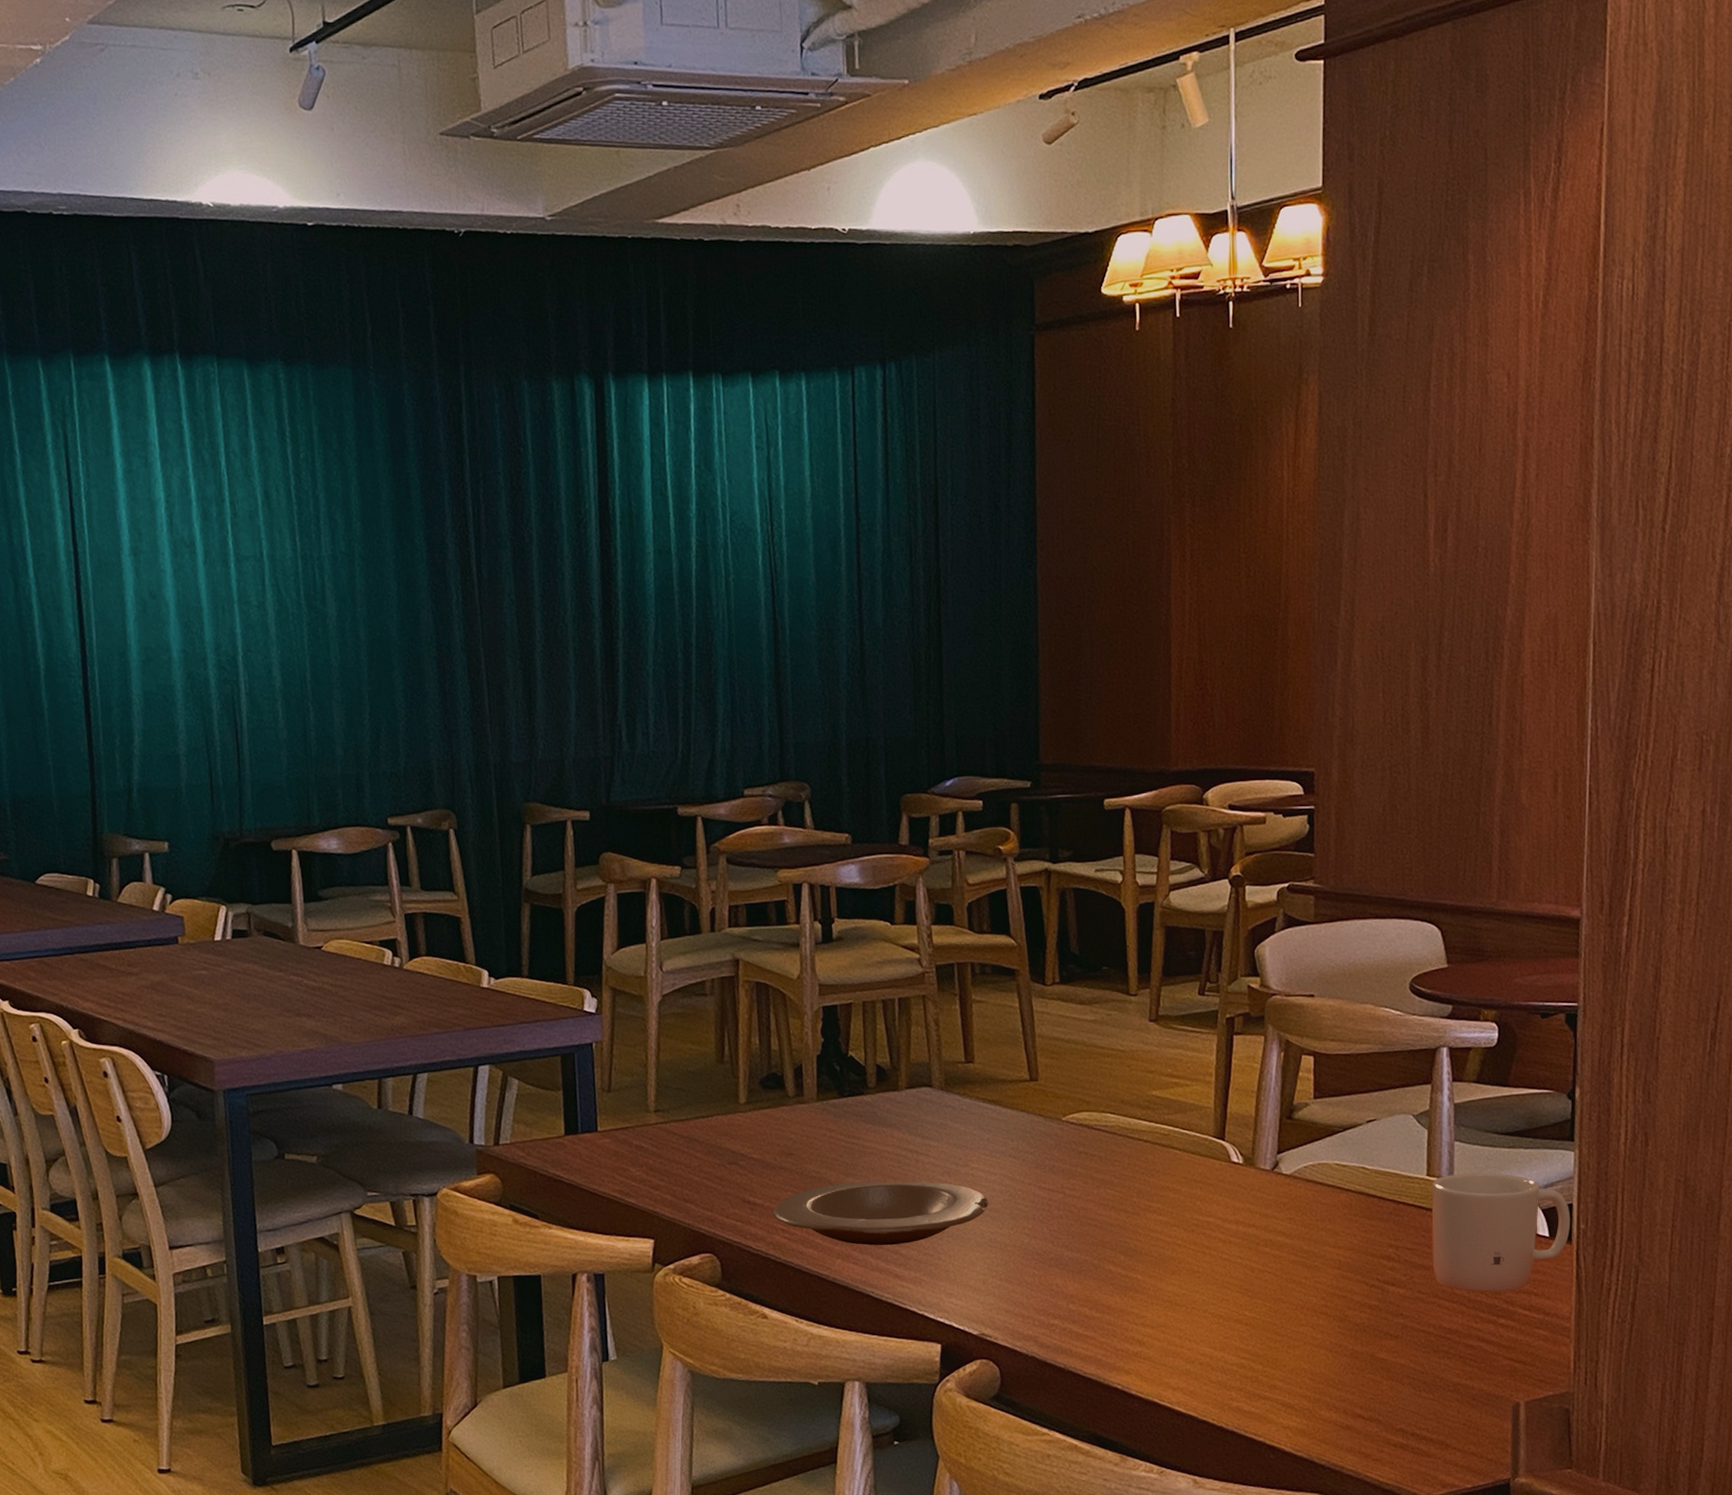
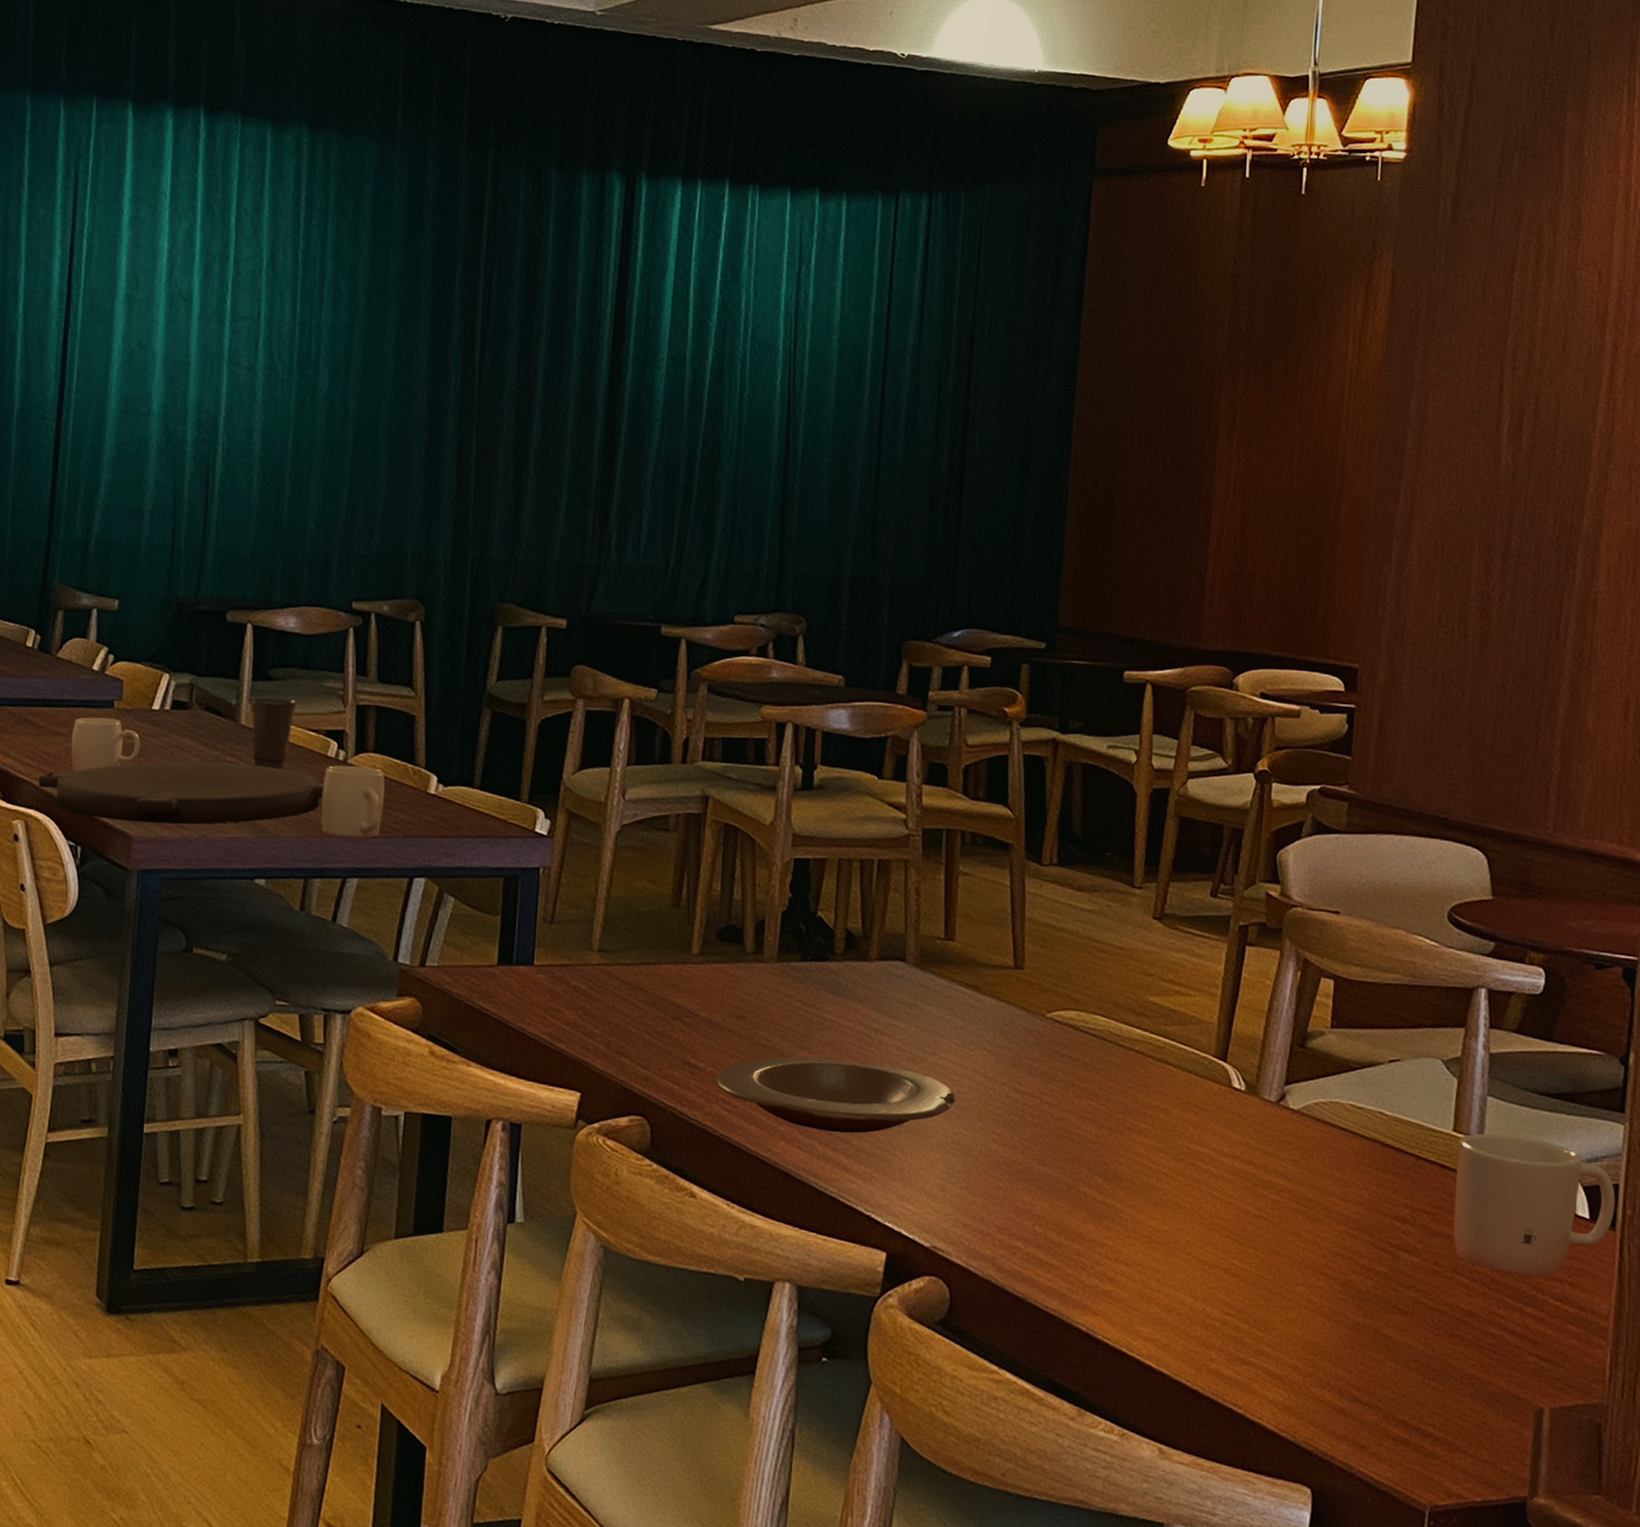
tray: none [118,979,385,1047] -> present [38,760,325,824]
mug: none [143,953,209,1008] -> present [71,717,141,772]
cup: none [303,916,351,983] -> present [248,697,299,770]
mug: none [383,970,443,1037] -> present [321,765,385,838]

